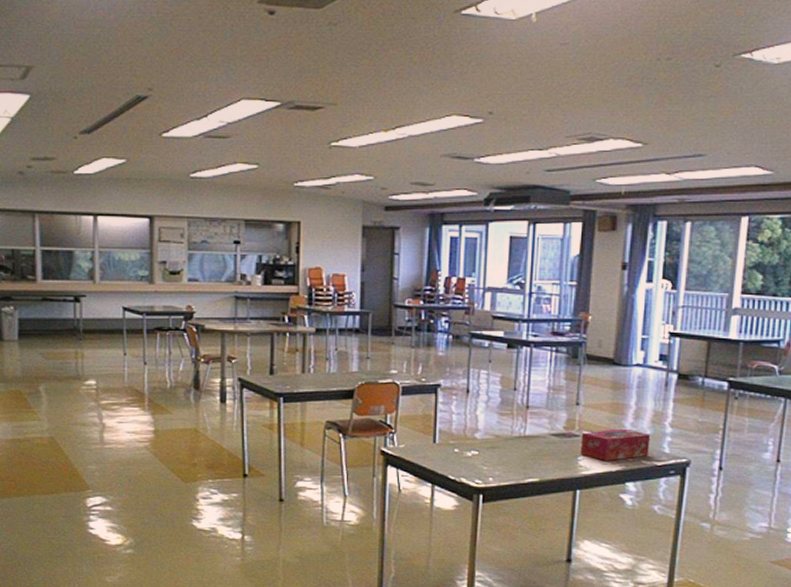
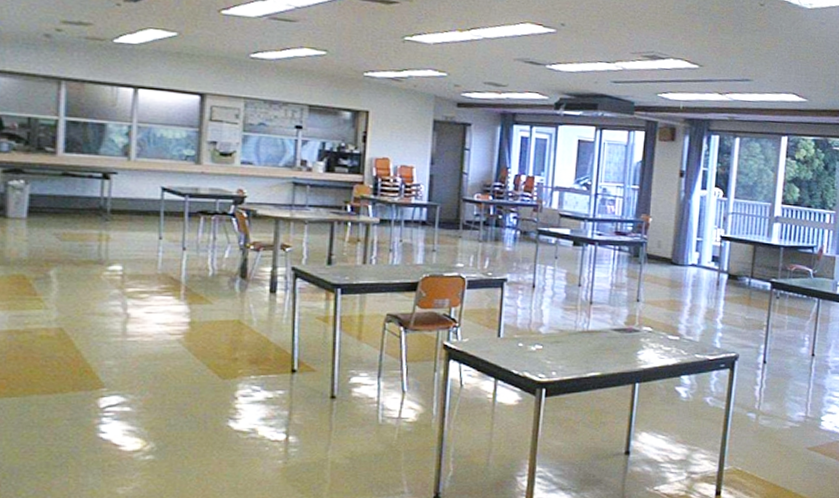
tissue box: present [580,428,651,461] -> none [640,324,704,355]

